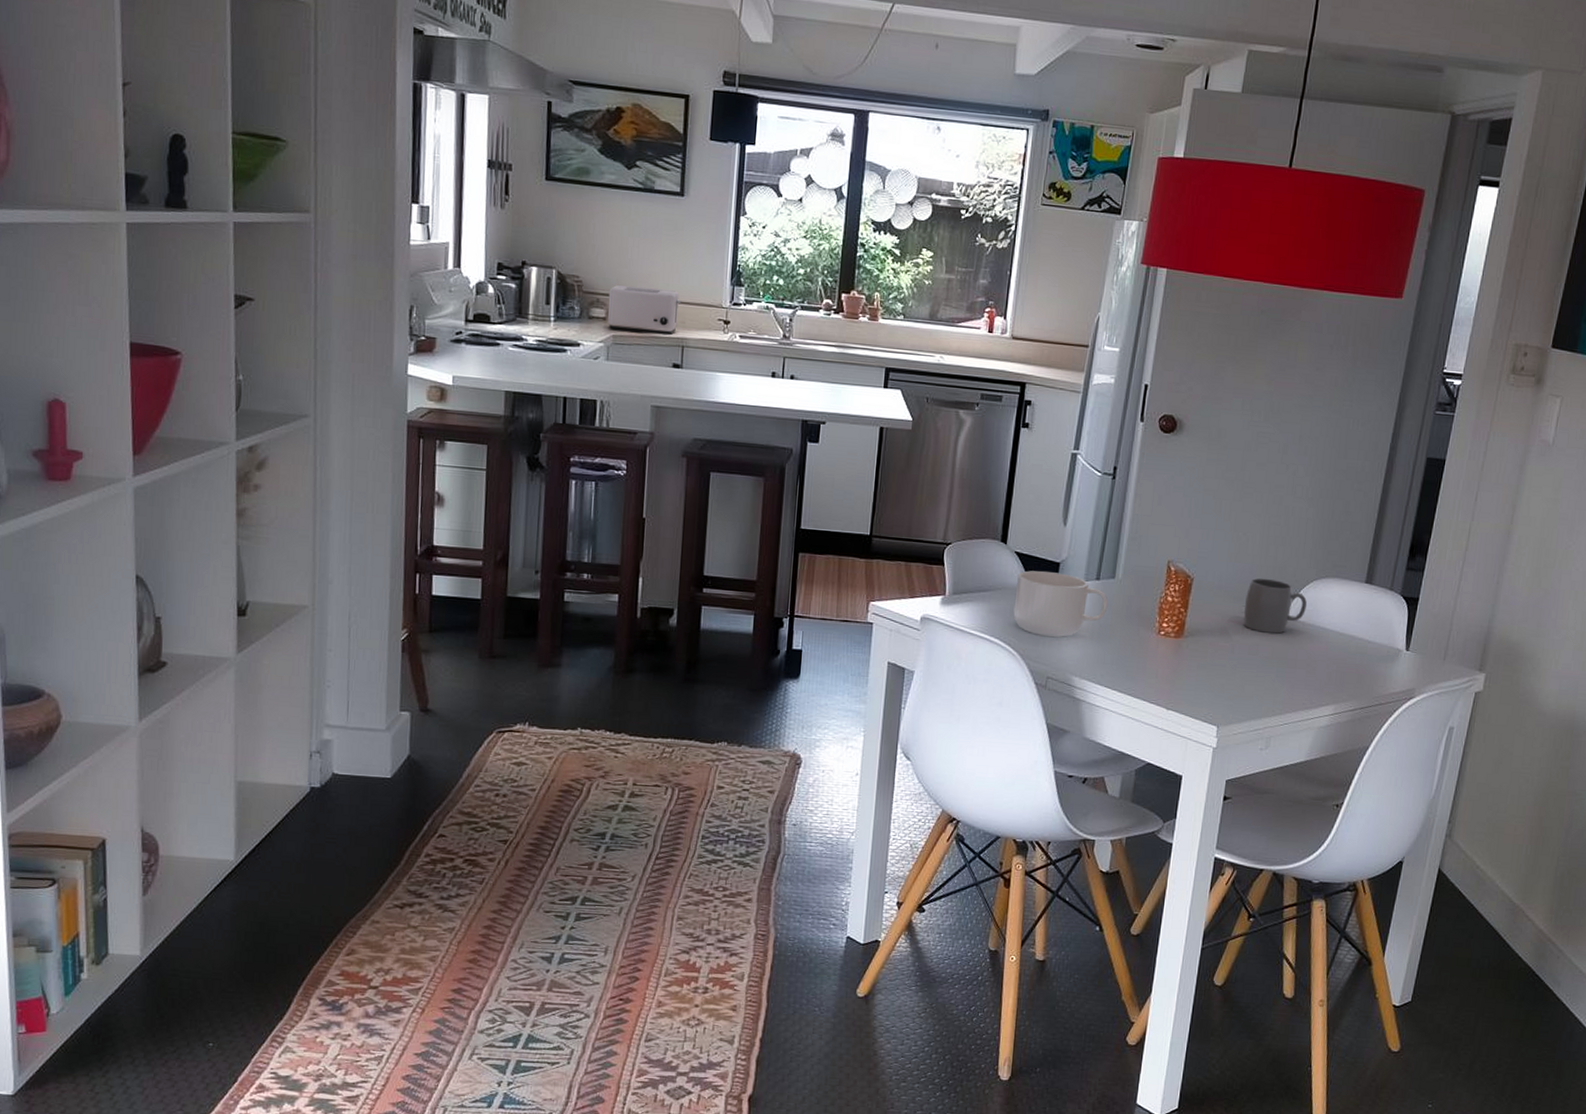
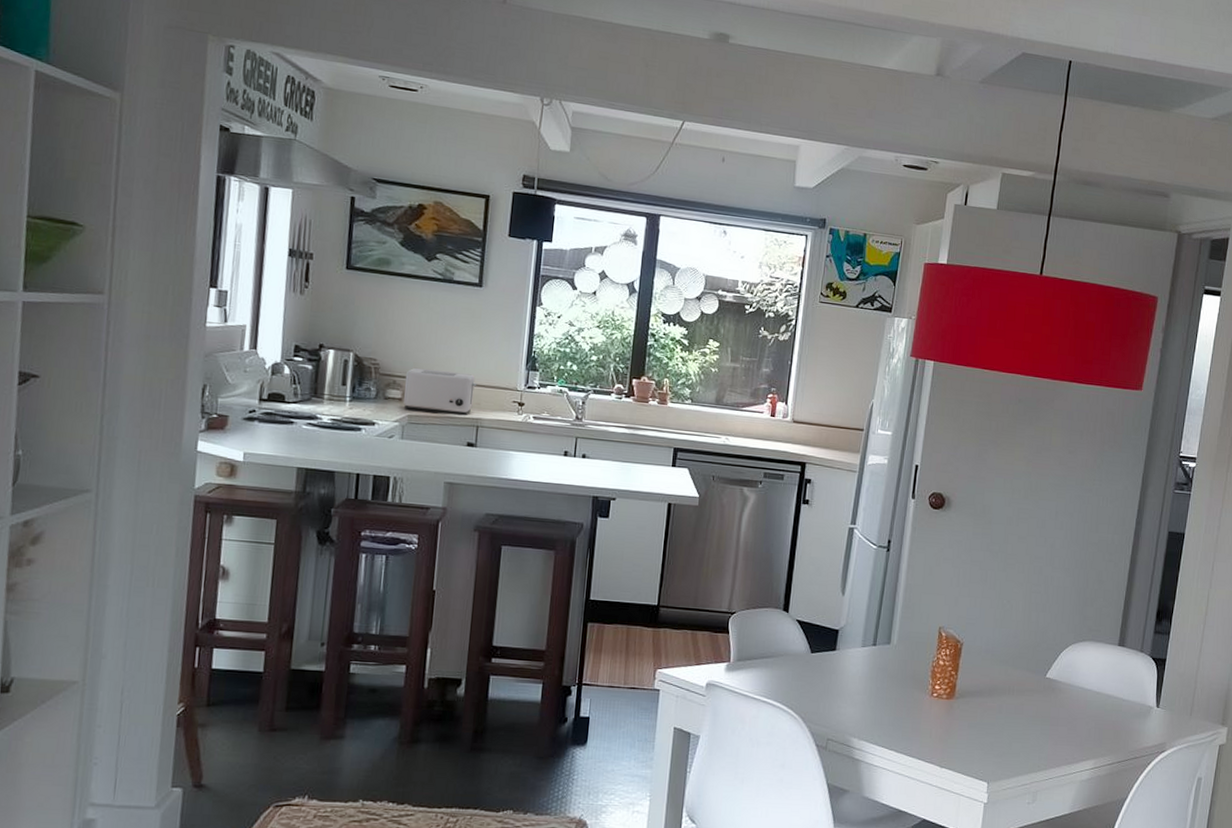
cup: present [1013,570,1108,638] -> none [795,637,884,701]
mug: present [1243,577,1308,634] -> none [1009,642,1067,694]

